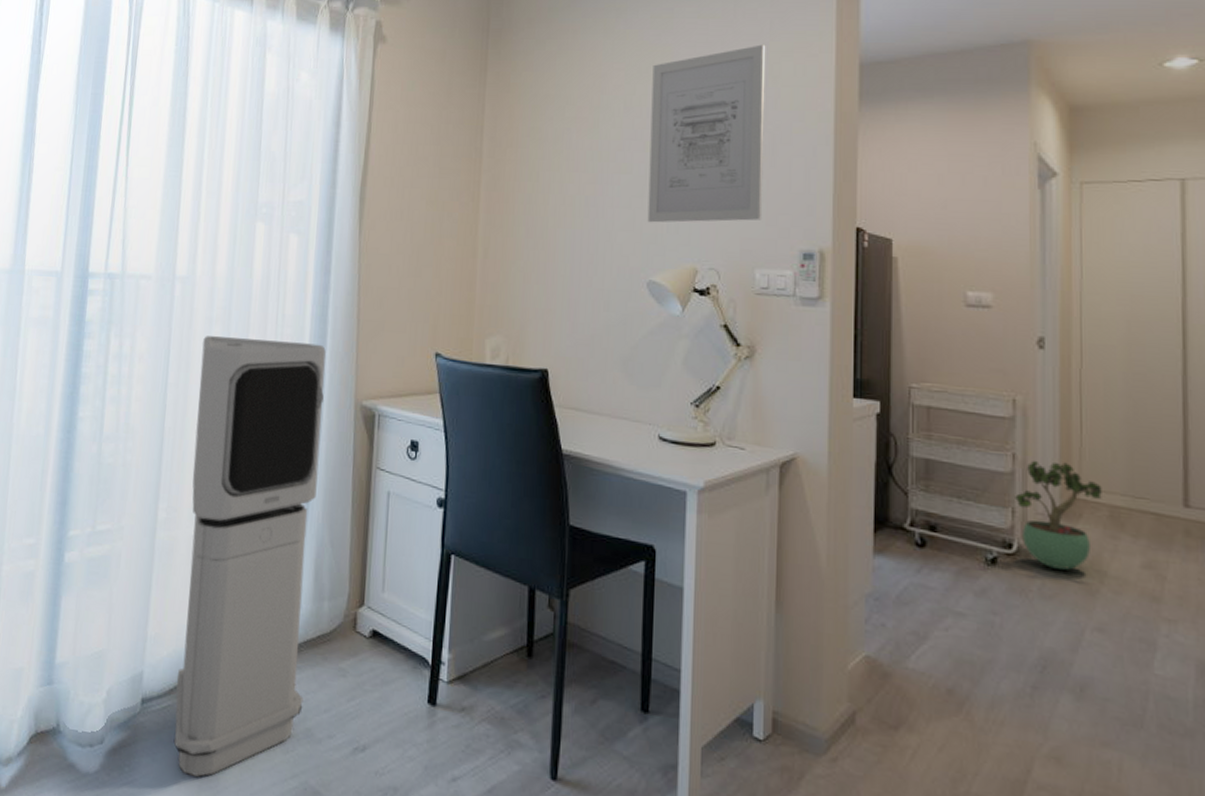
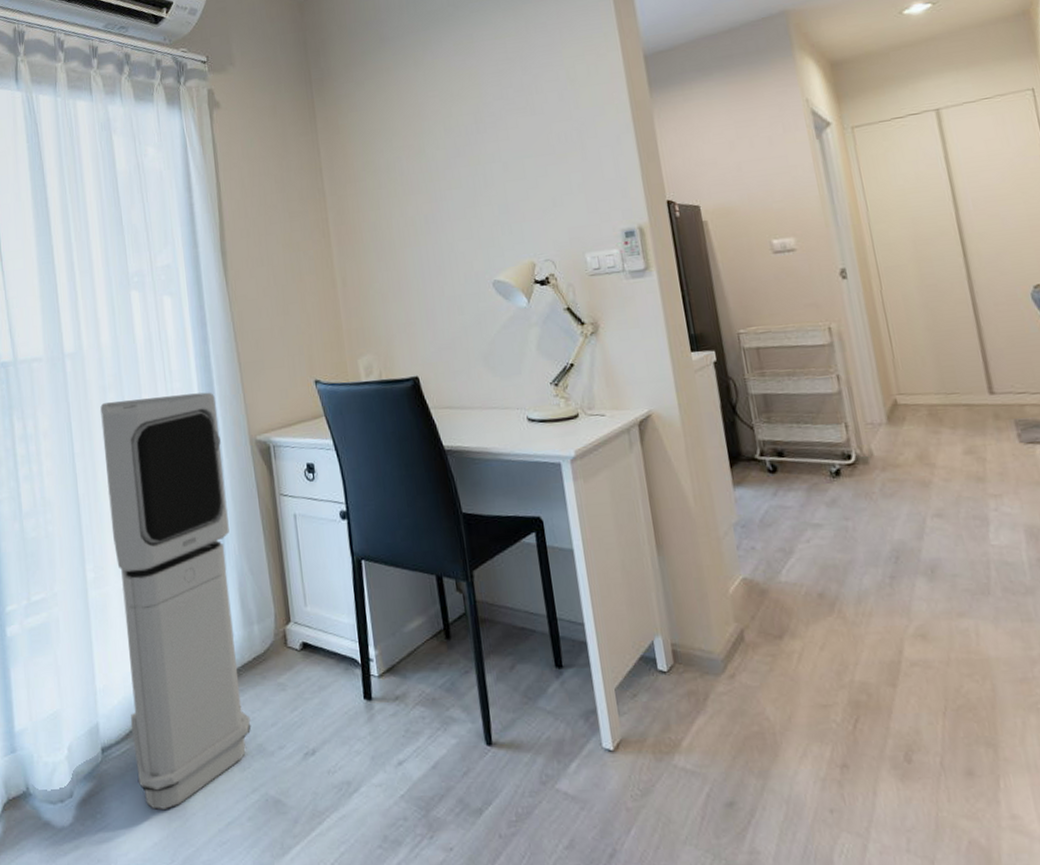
wall art: present [647,44,766,223] -> none [463,53,584,229]
potted plant: present [1015,460,1102,570] -> none [845,374,919,470]

